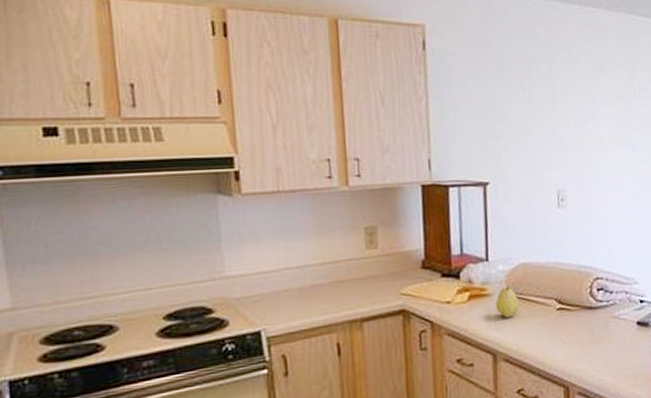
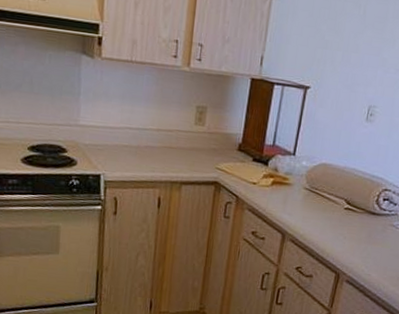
fruit: present [496,286,519,318] -> none [293,180,314,207]

